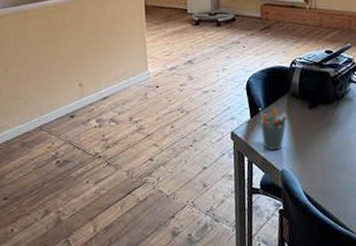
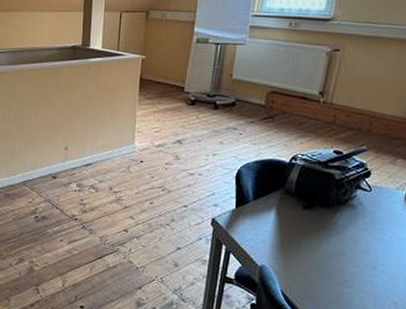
pen holder: present [259,108,288,151] -> none [245,199,277,245]

